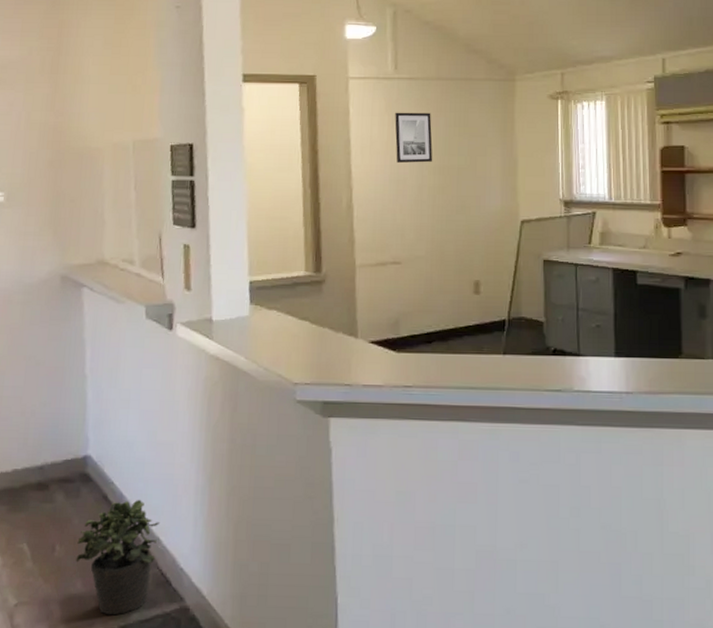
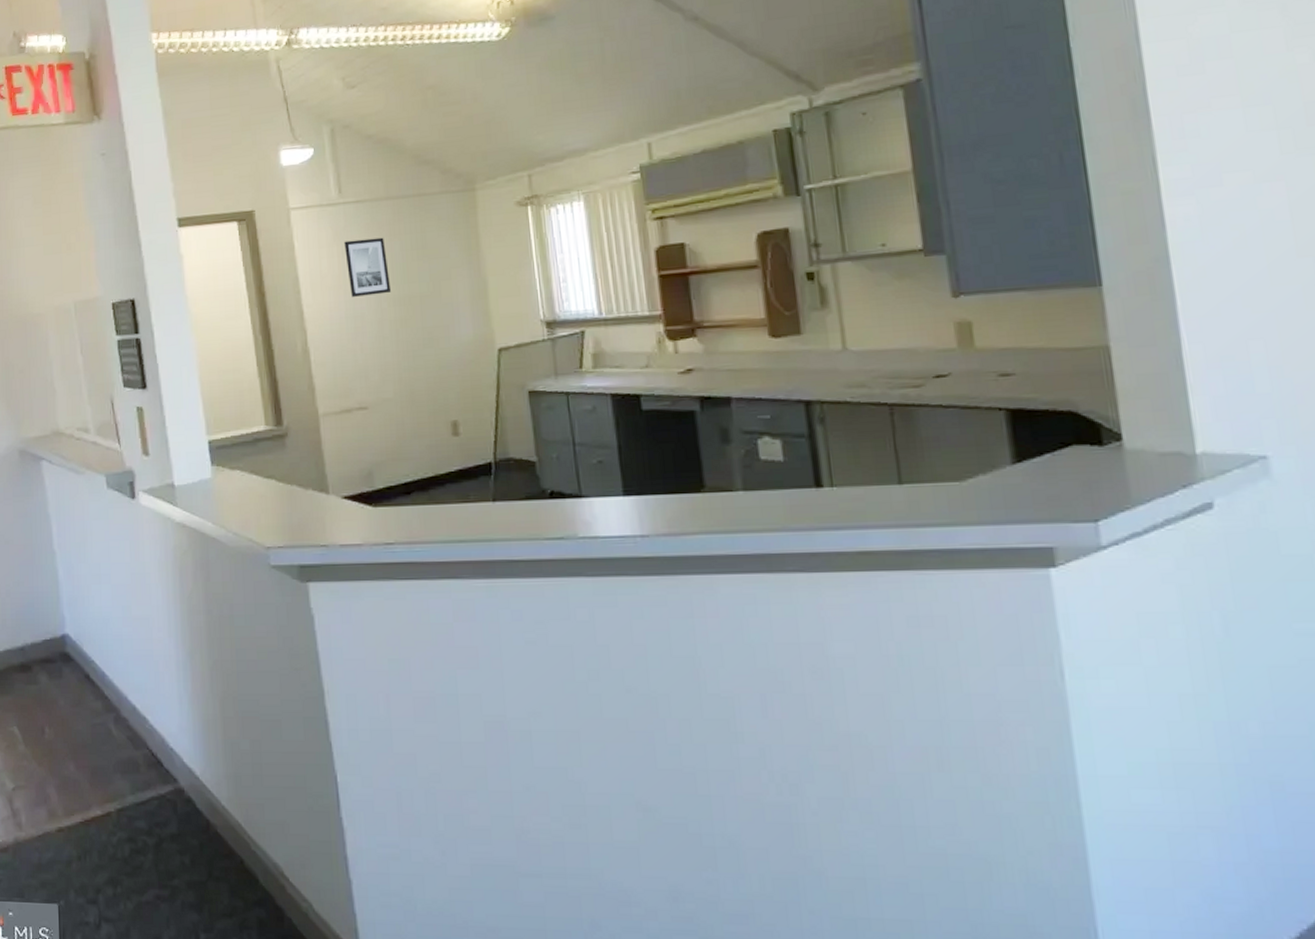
potted plant: present [75,499,161,616] -> none [65,677,145,798]

